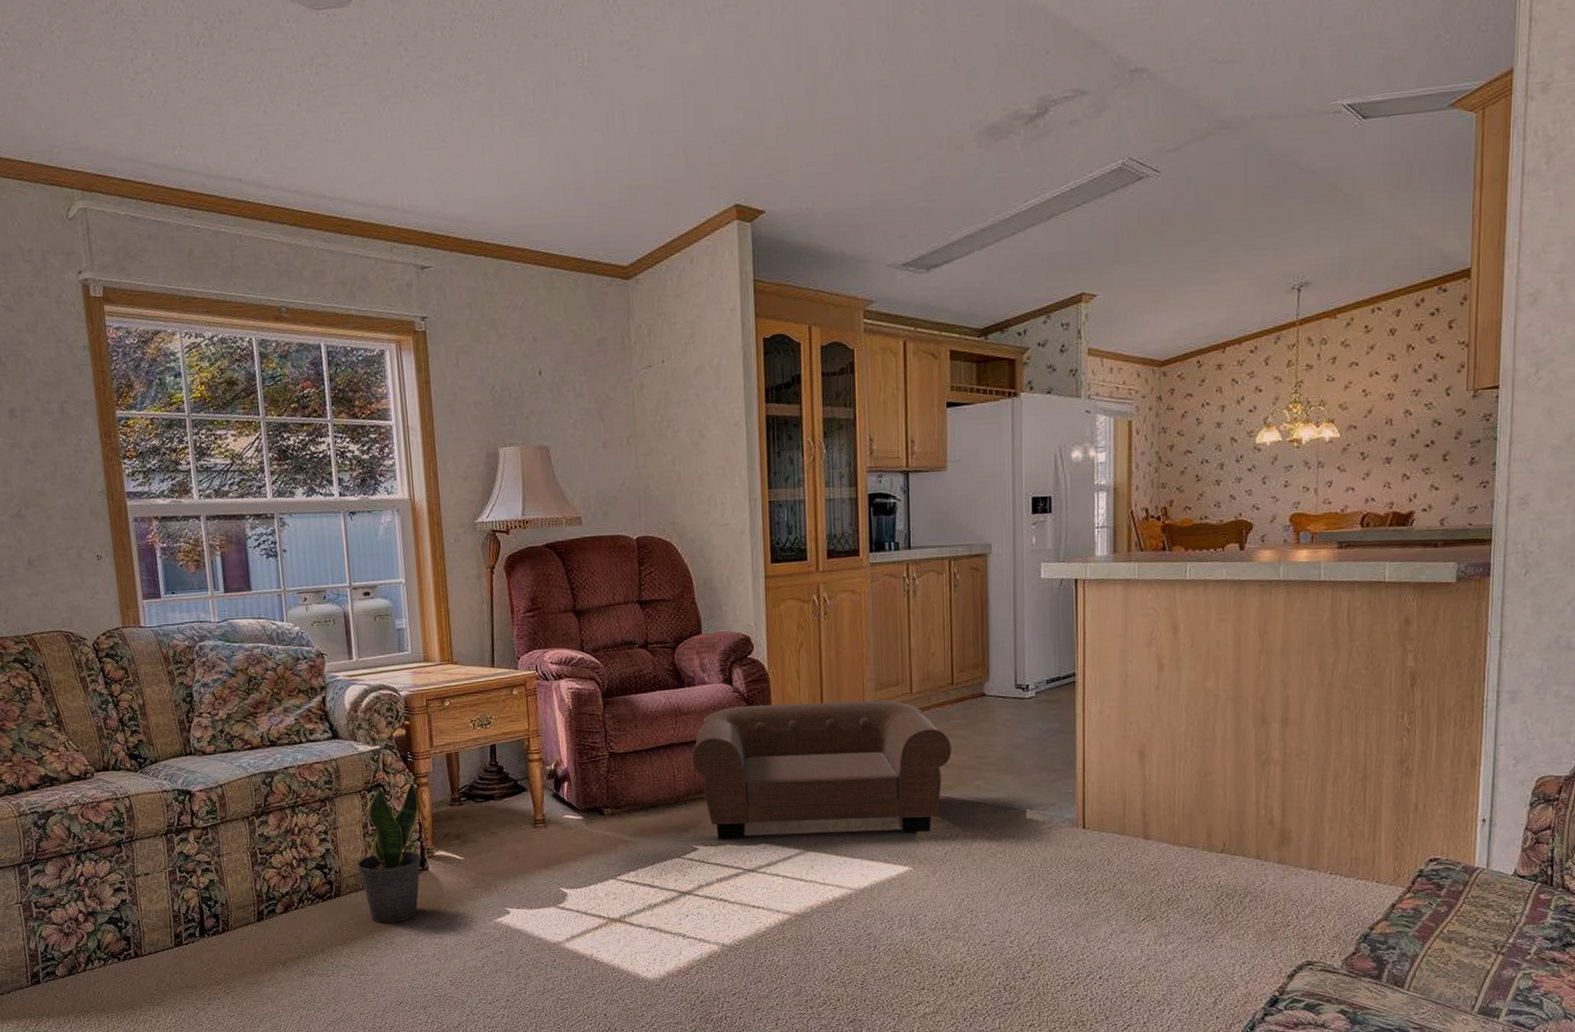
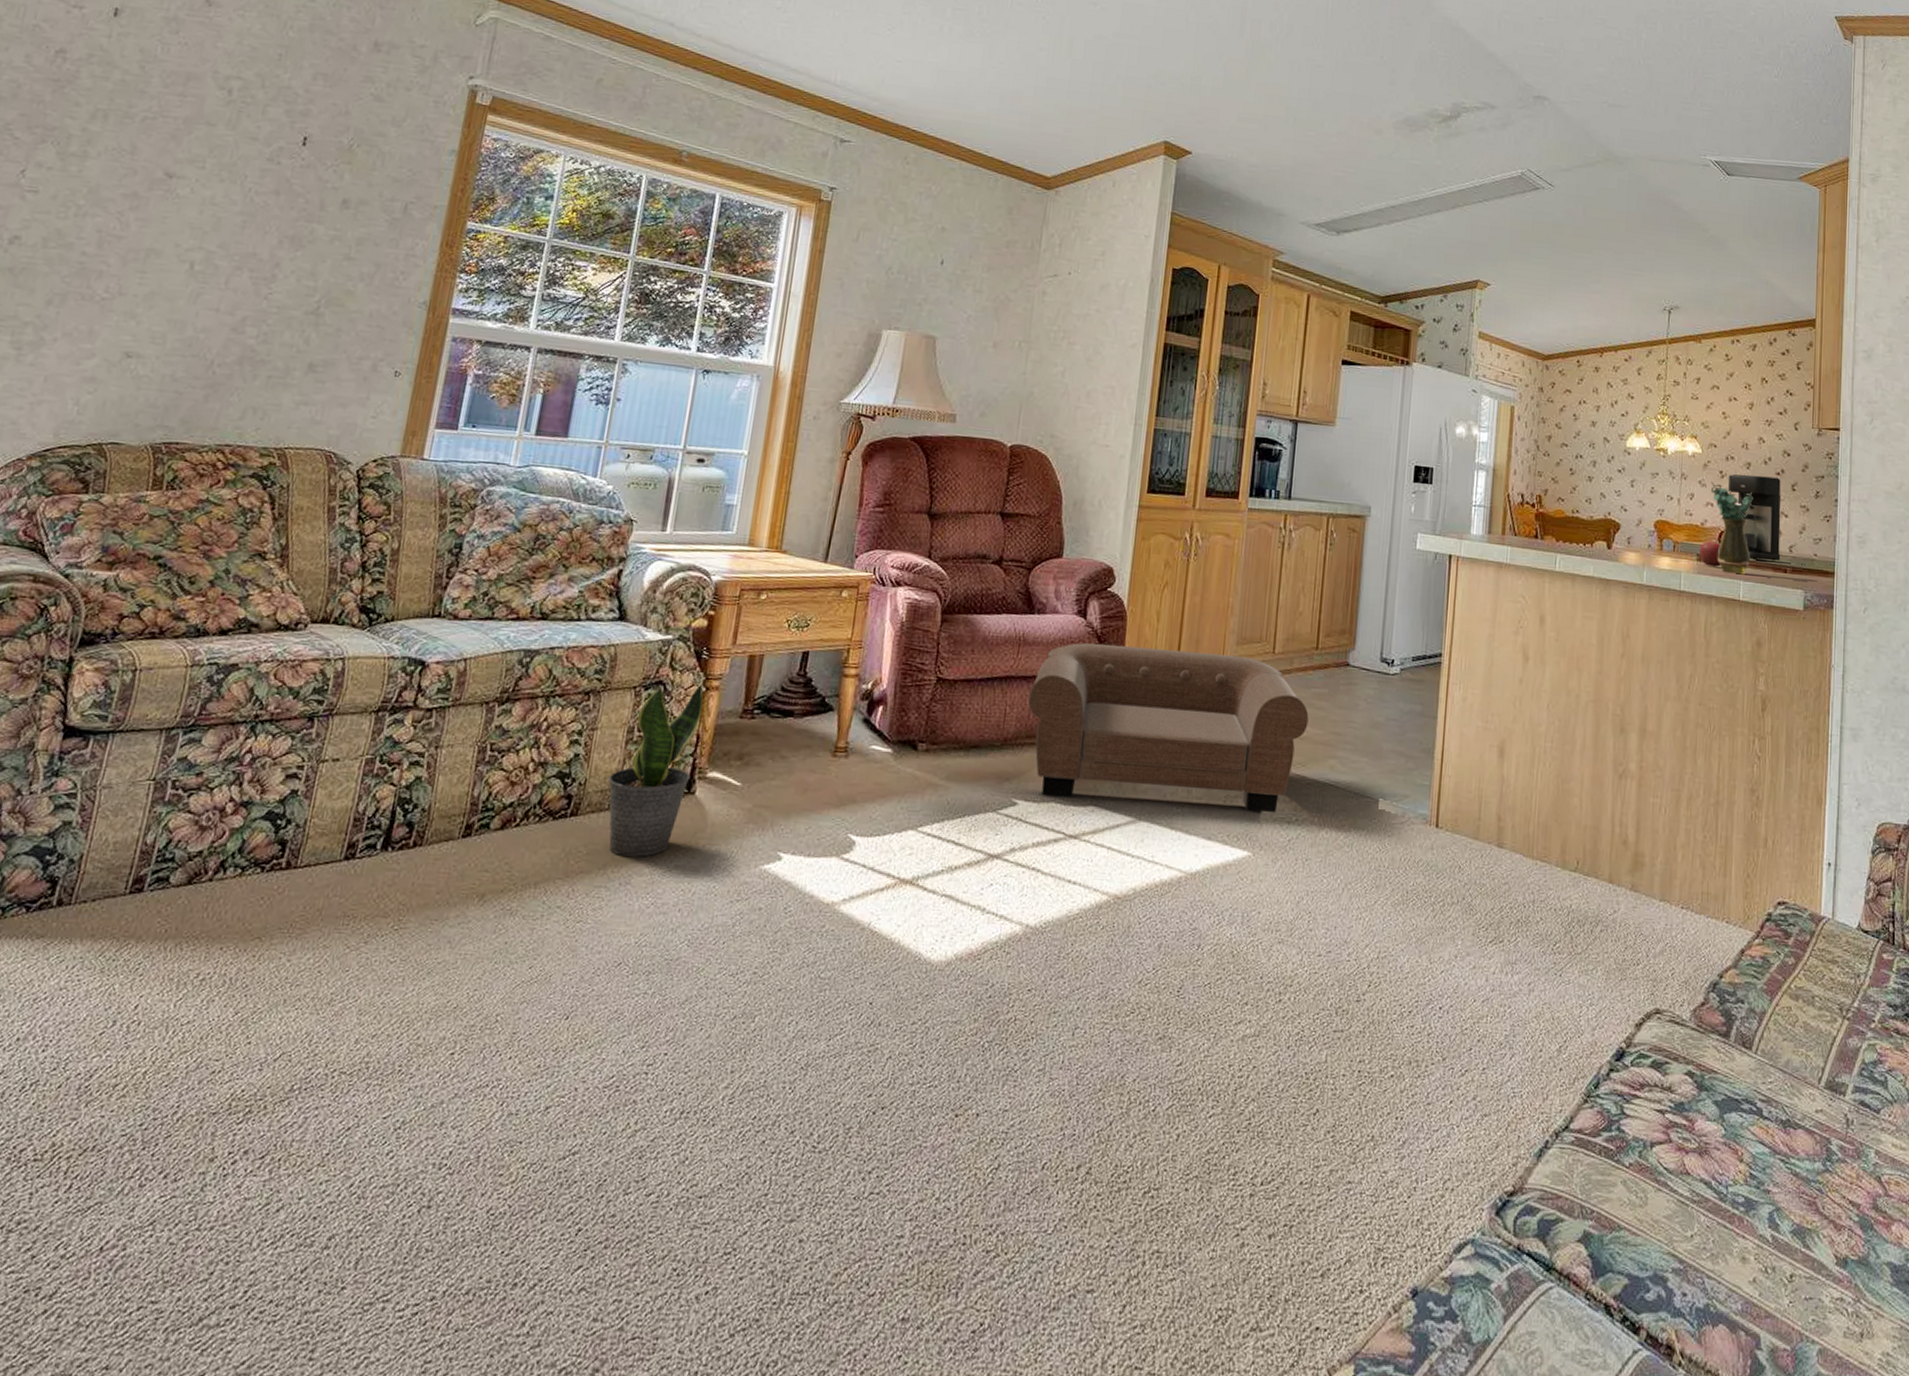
fruit: none [1340,525,1364,552] -> present [1700,540,1721,567]
vase: none [1351,465,1399,557] -> present [1710,482,1753,575]
coffee maker: none [1370,450,1431,540] -> present [1728,474,1782,561]

